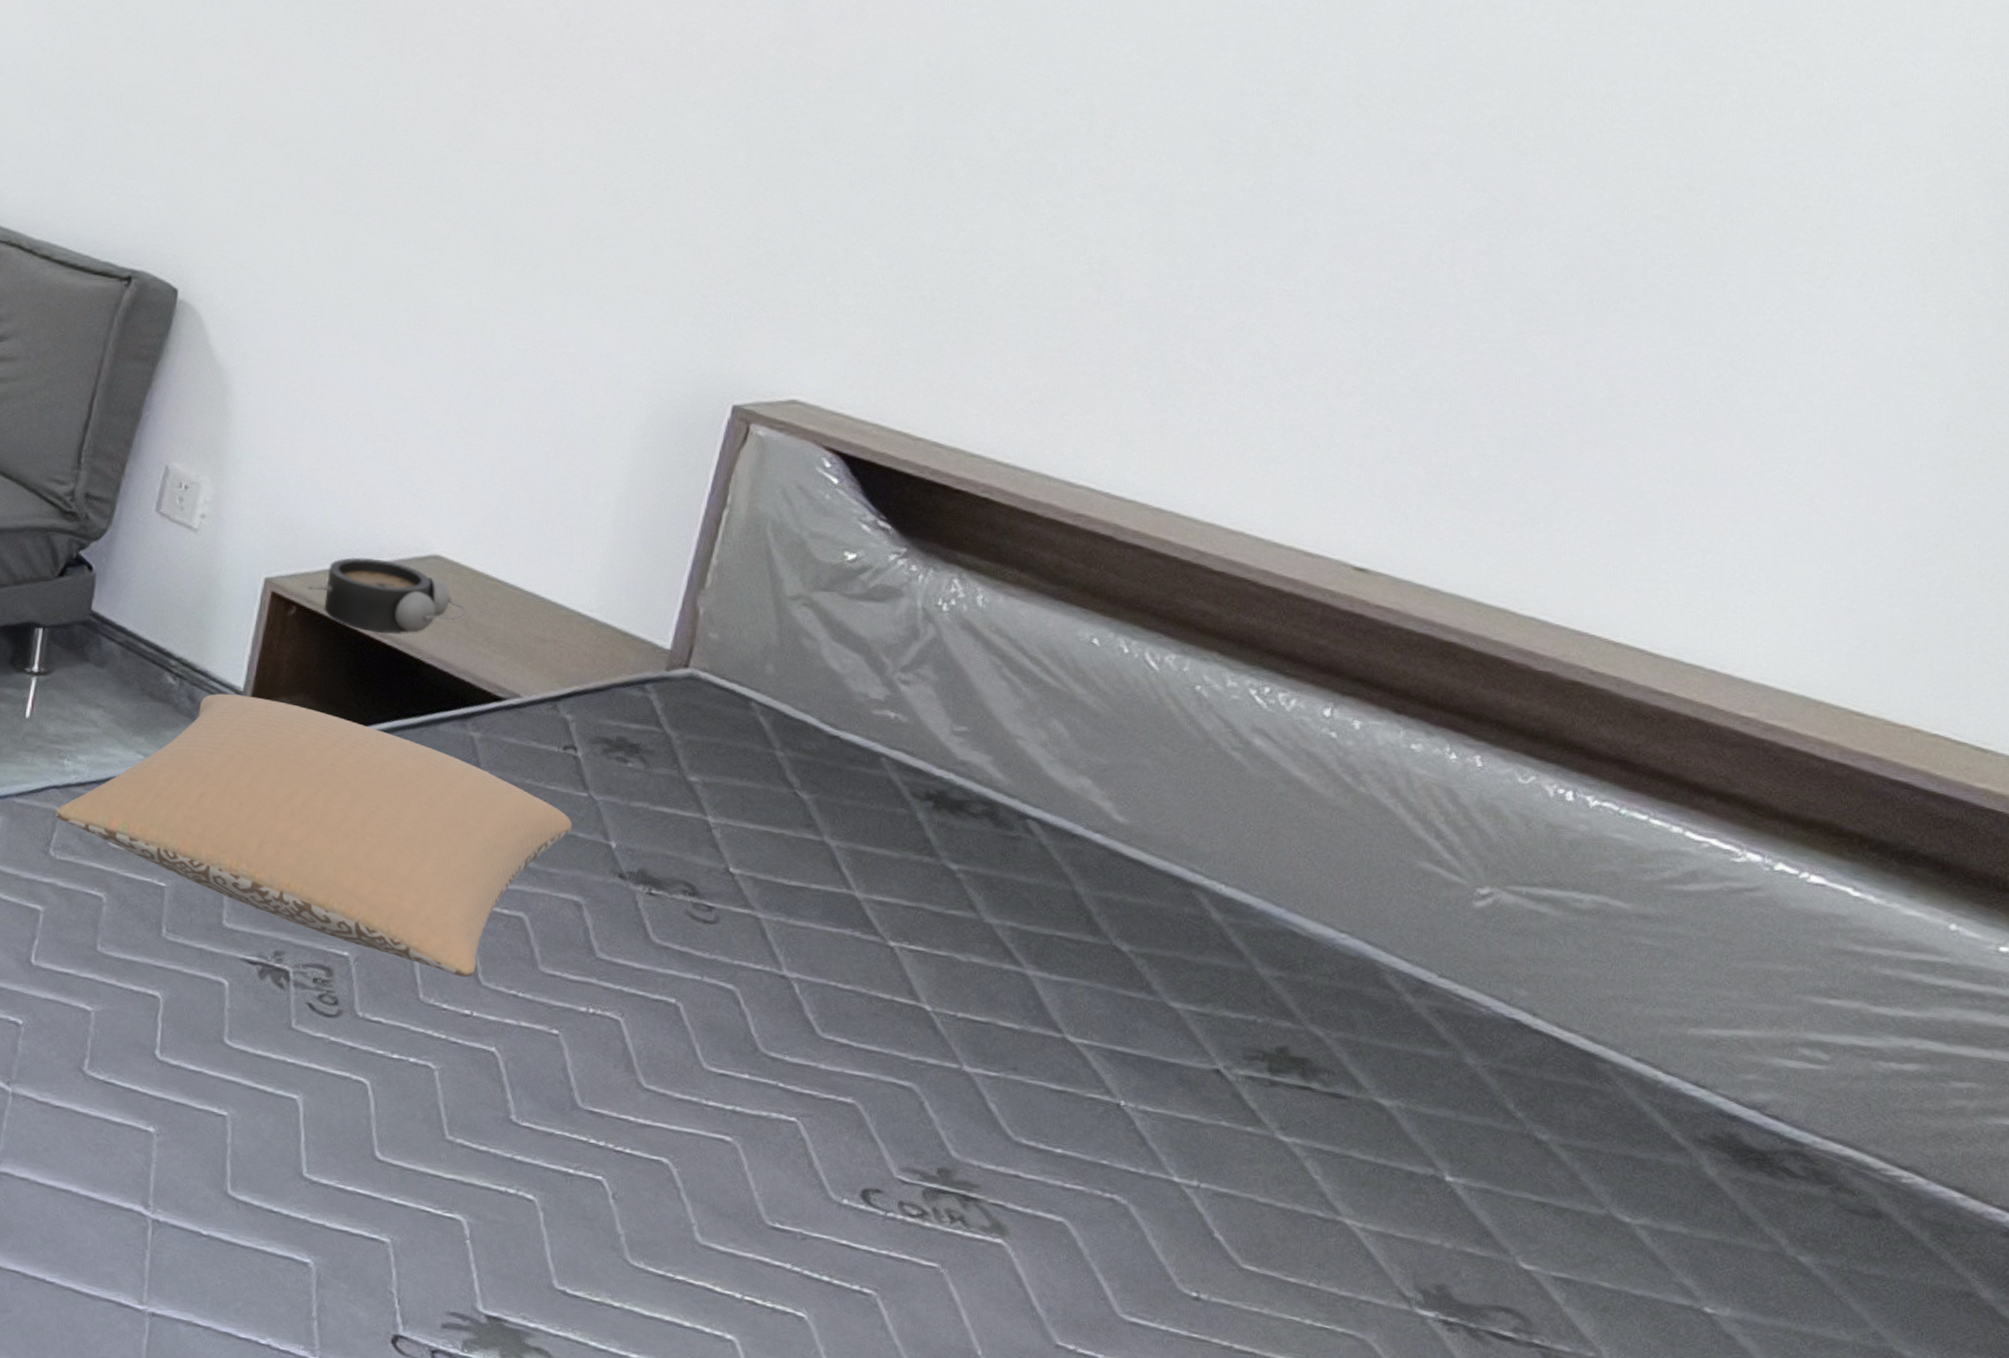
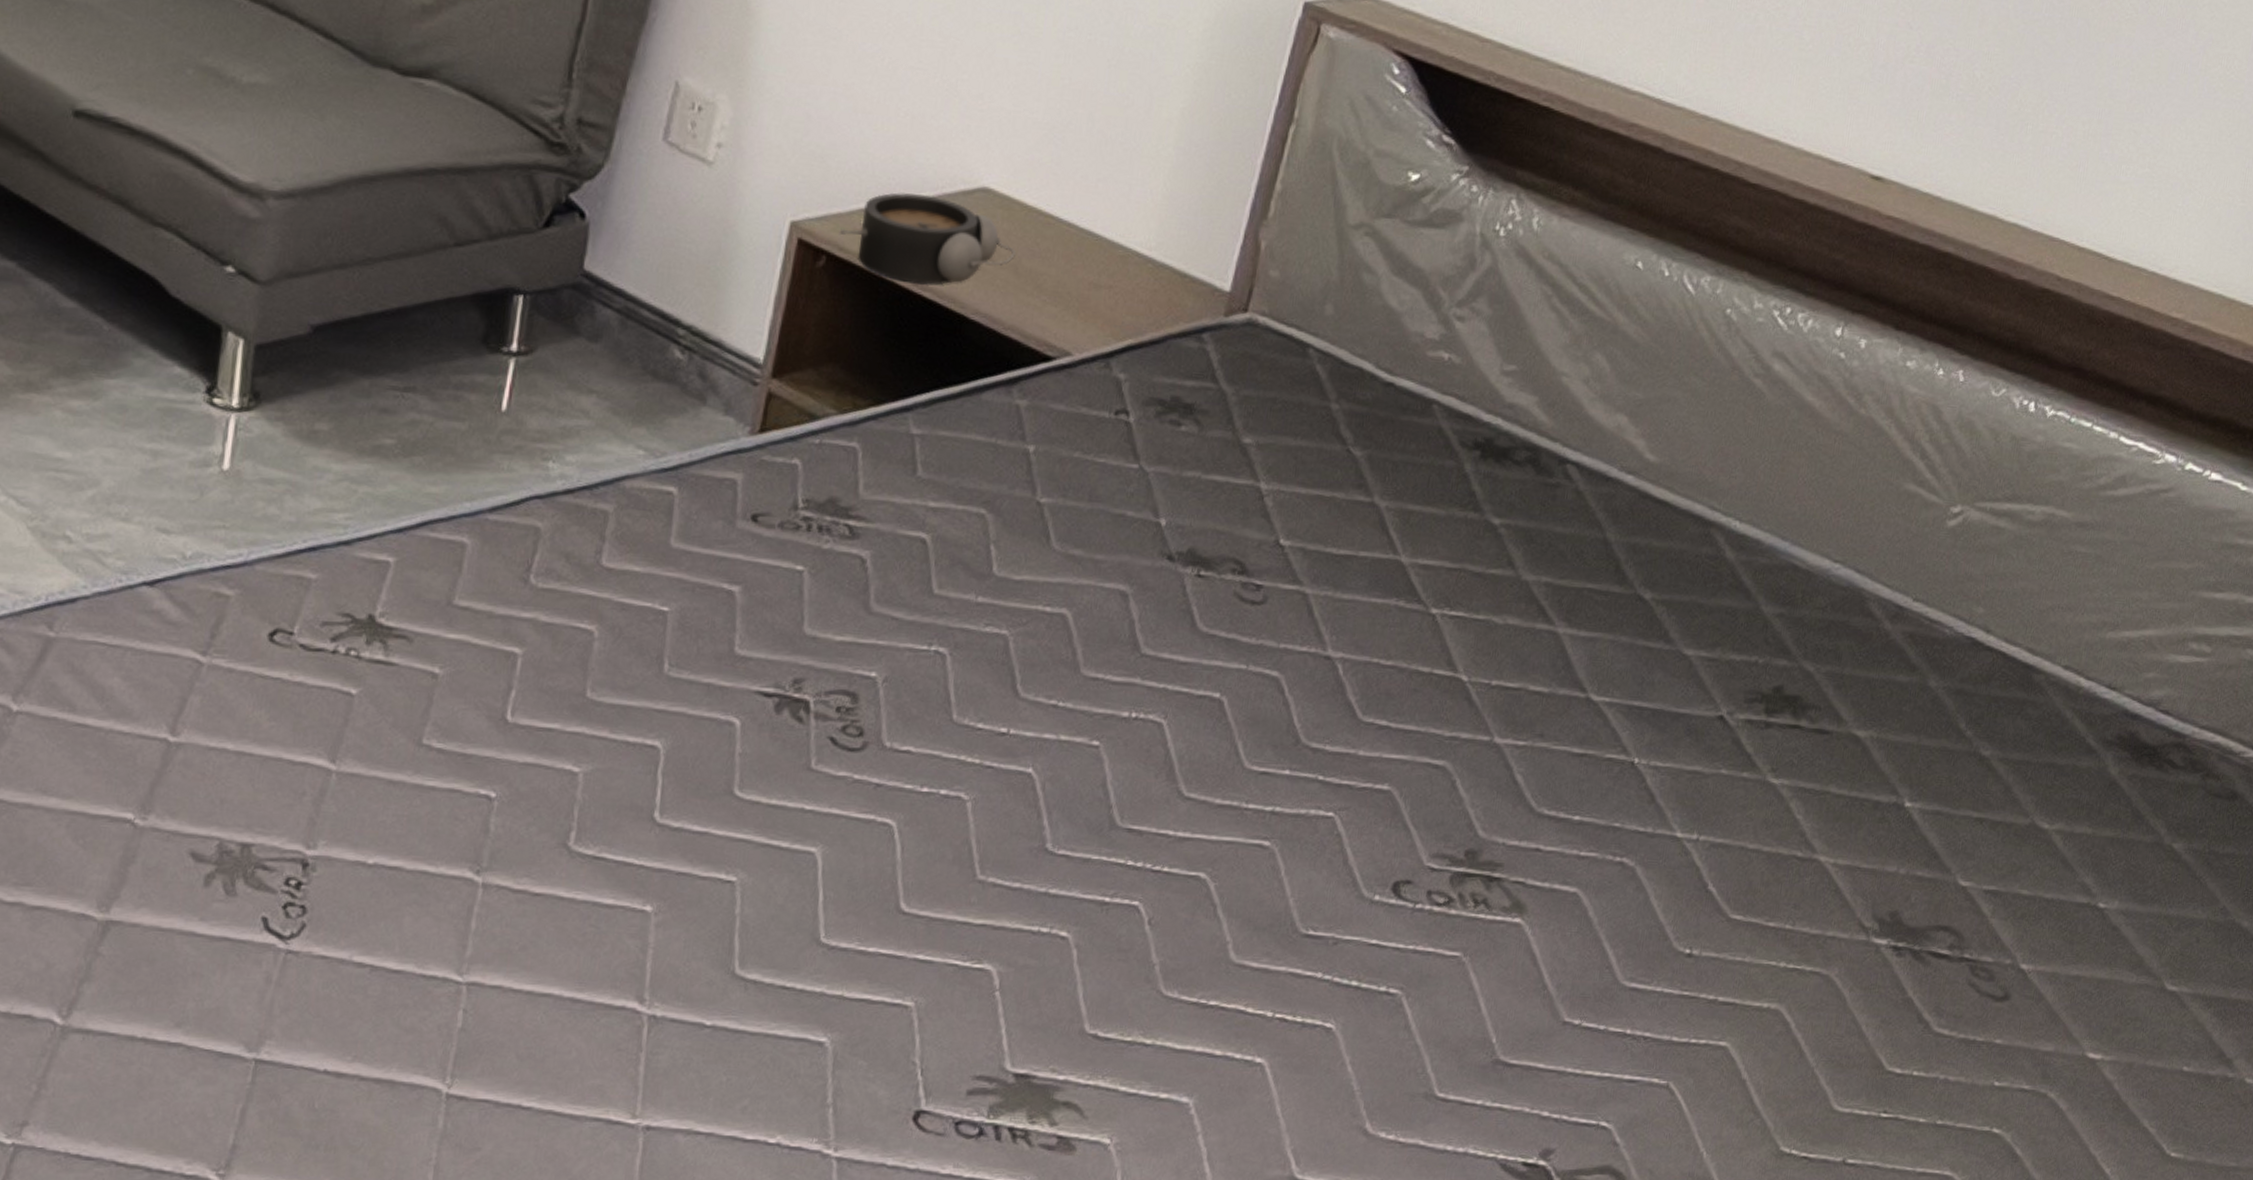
pillow: present [55,693,573,978] -> none [536,367,1122,690]

